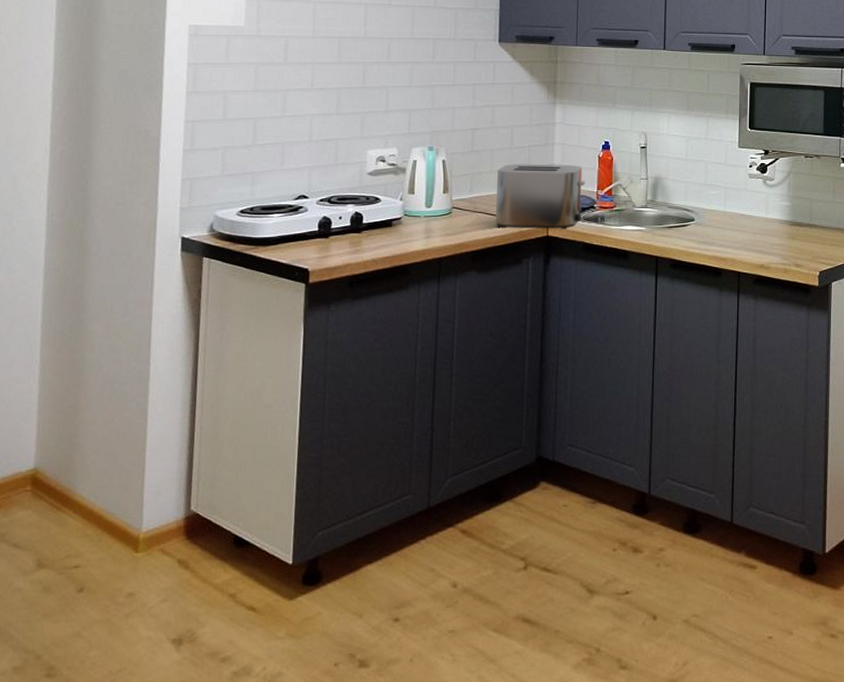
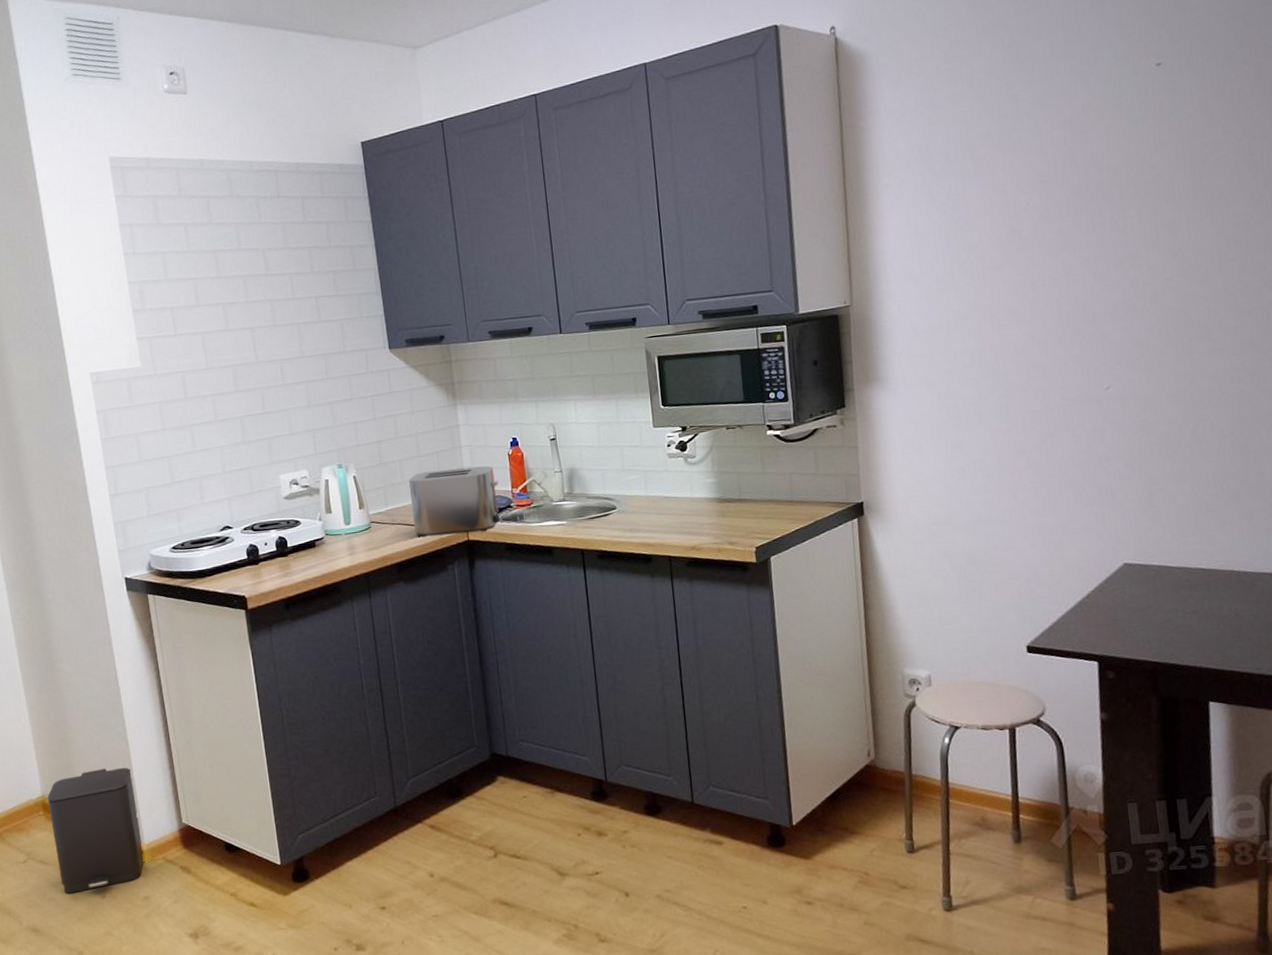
pedal bin: none [34,443,144,584] -> present [47,767,144,893]

